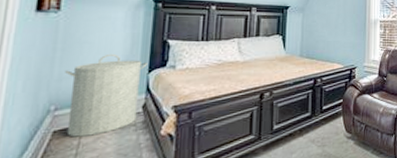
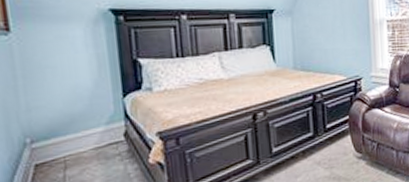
laundry hamper: present [65,53,148,138] -> none [32,78,120,170]

